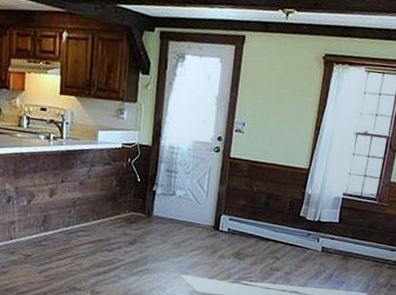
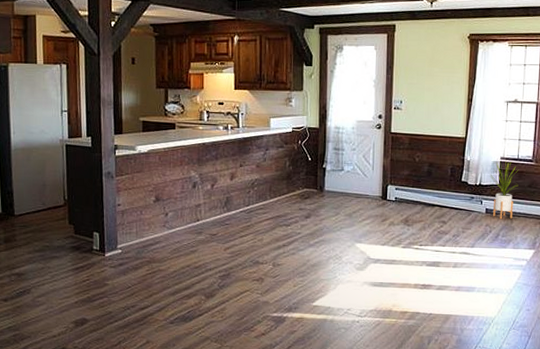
house plant: none [329,195,361,259] -> present [490,159,519,220]

